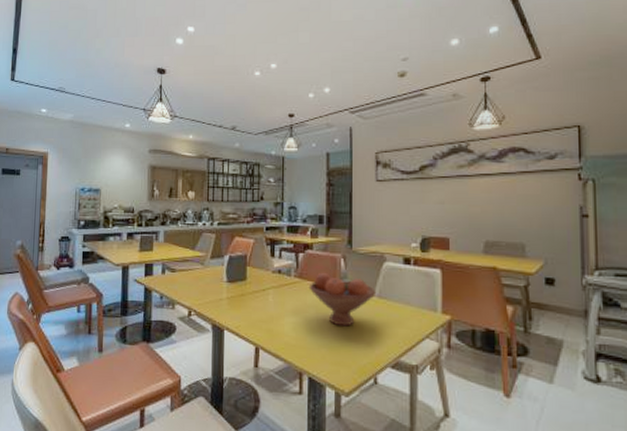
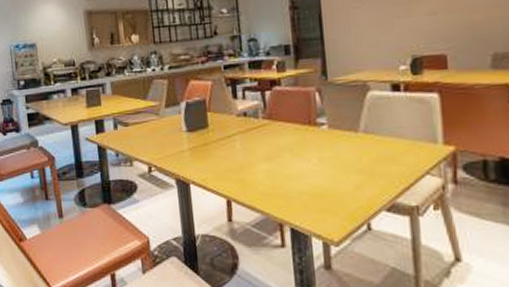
fruit bowl: present [308,272,377,327] -> none [280,110,362,169]

